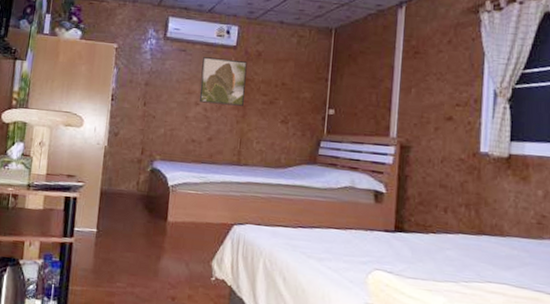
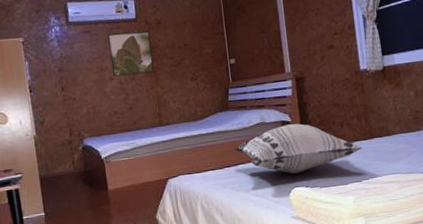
decorative pillow: none [314,195,466,255] -> present [234,123,362,175]

